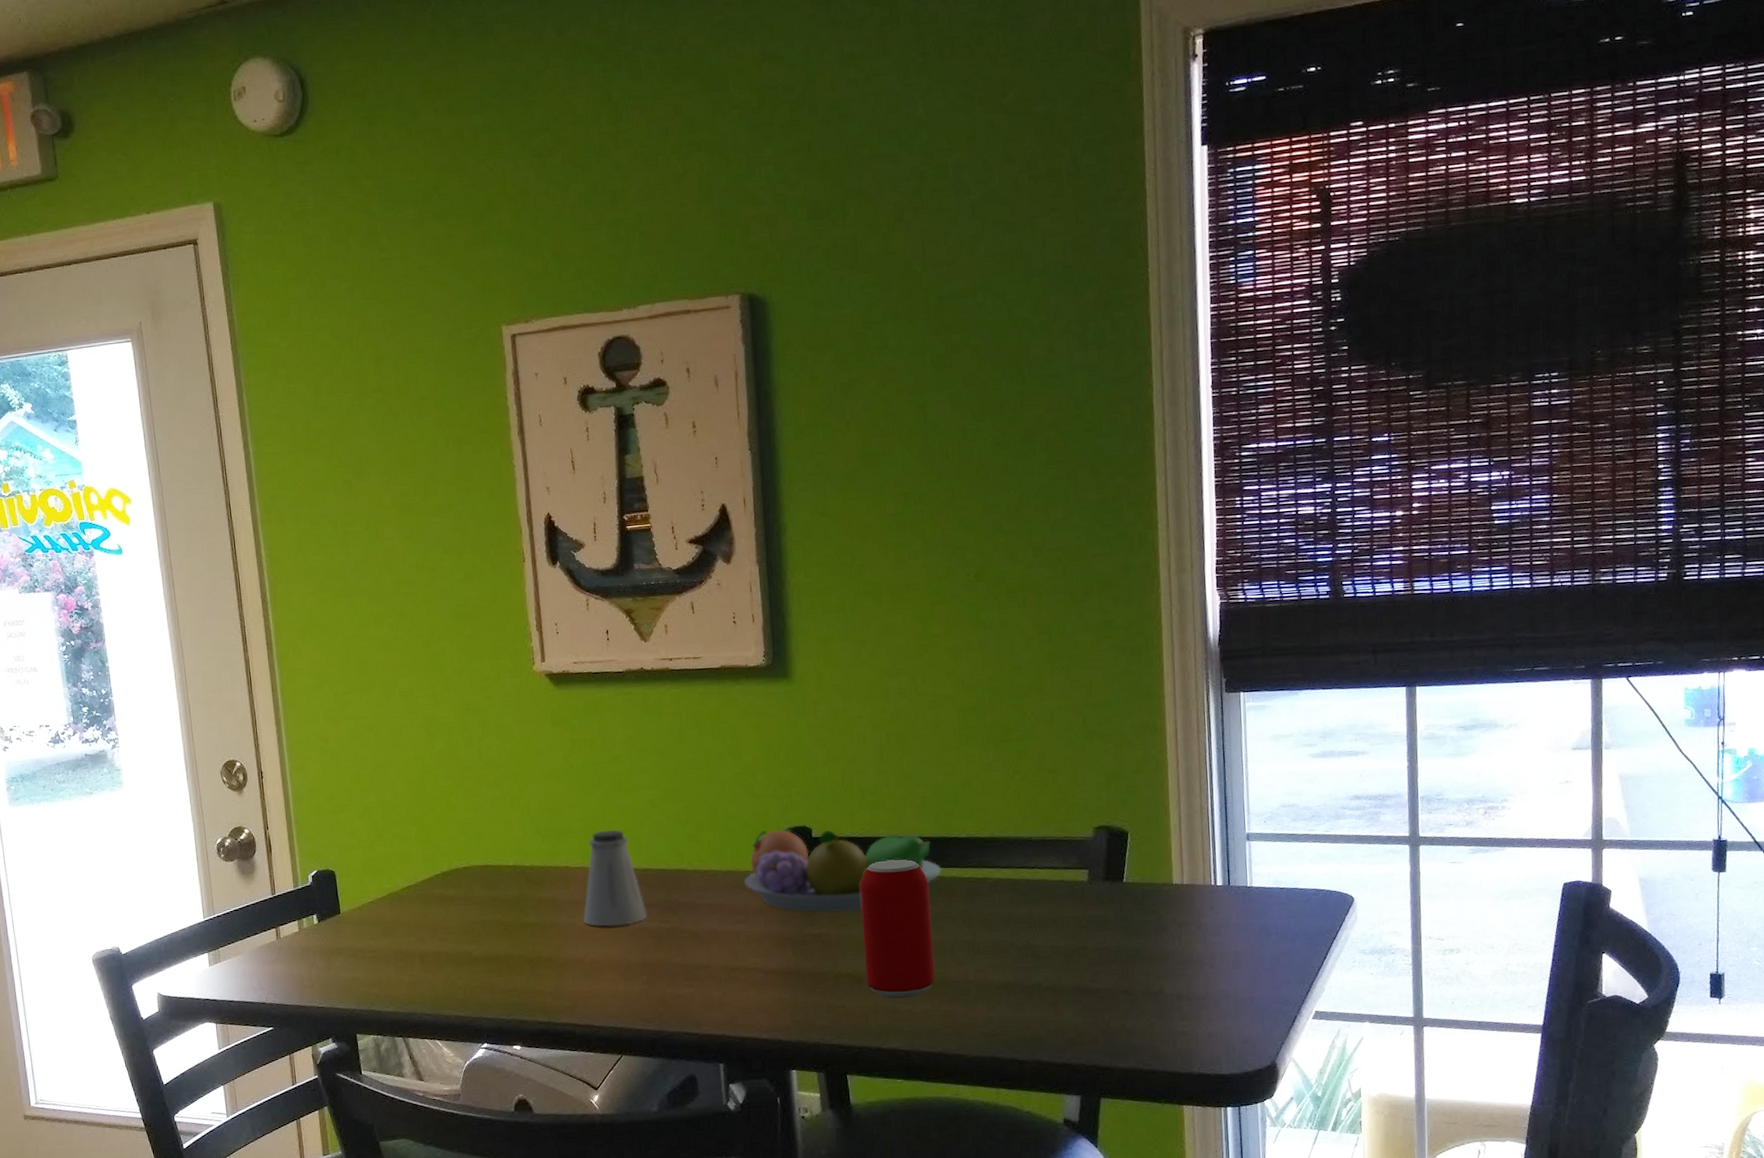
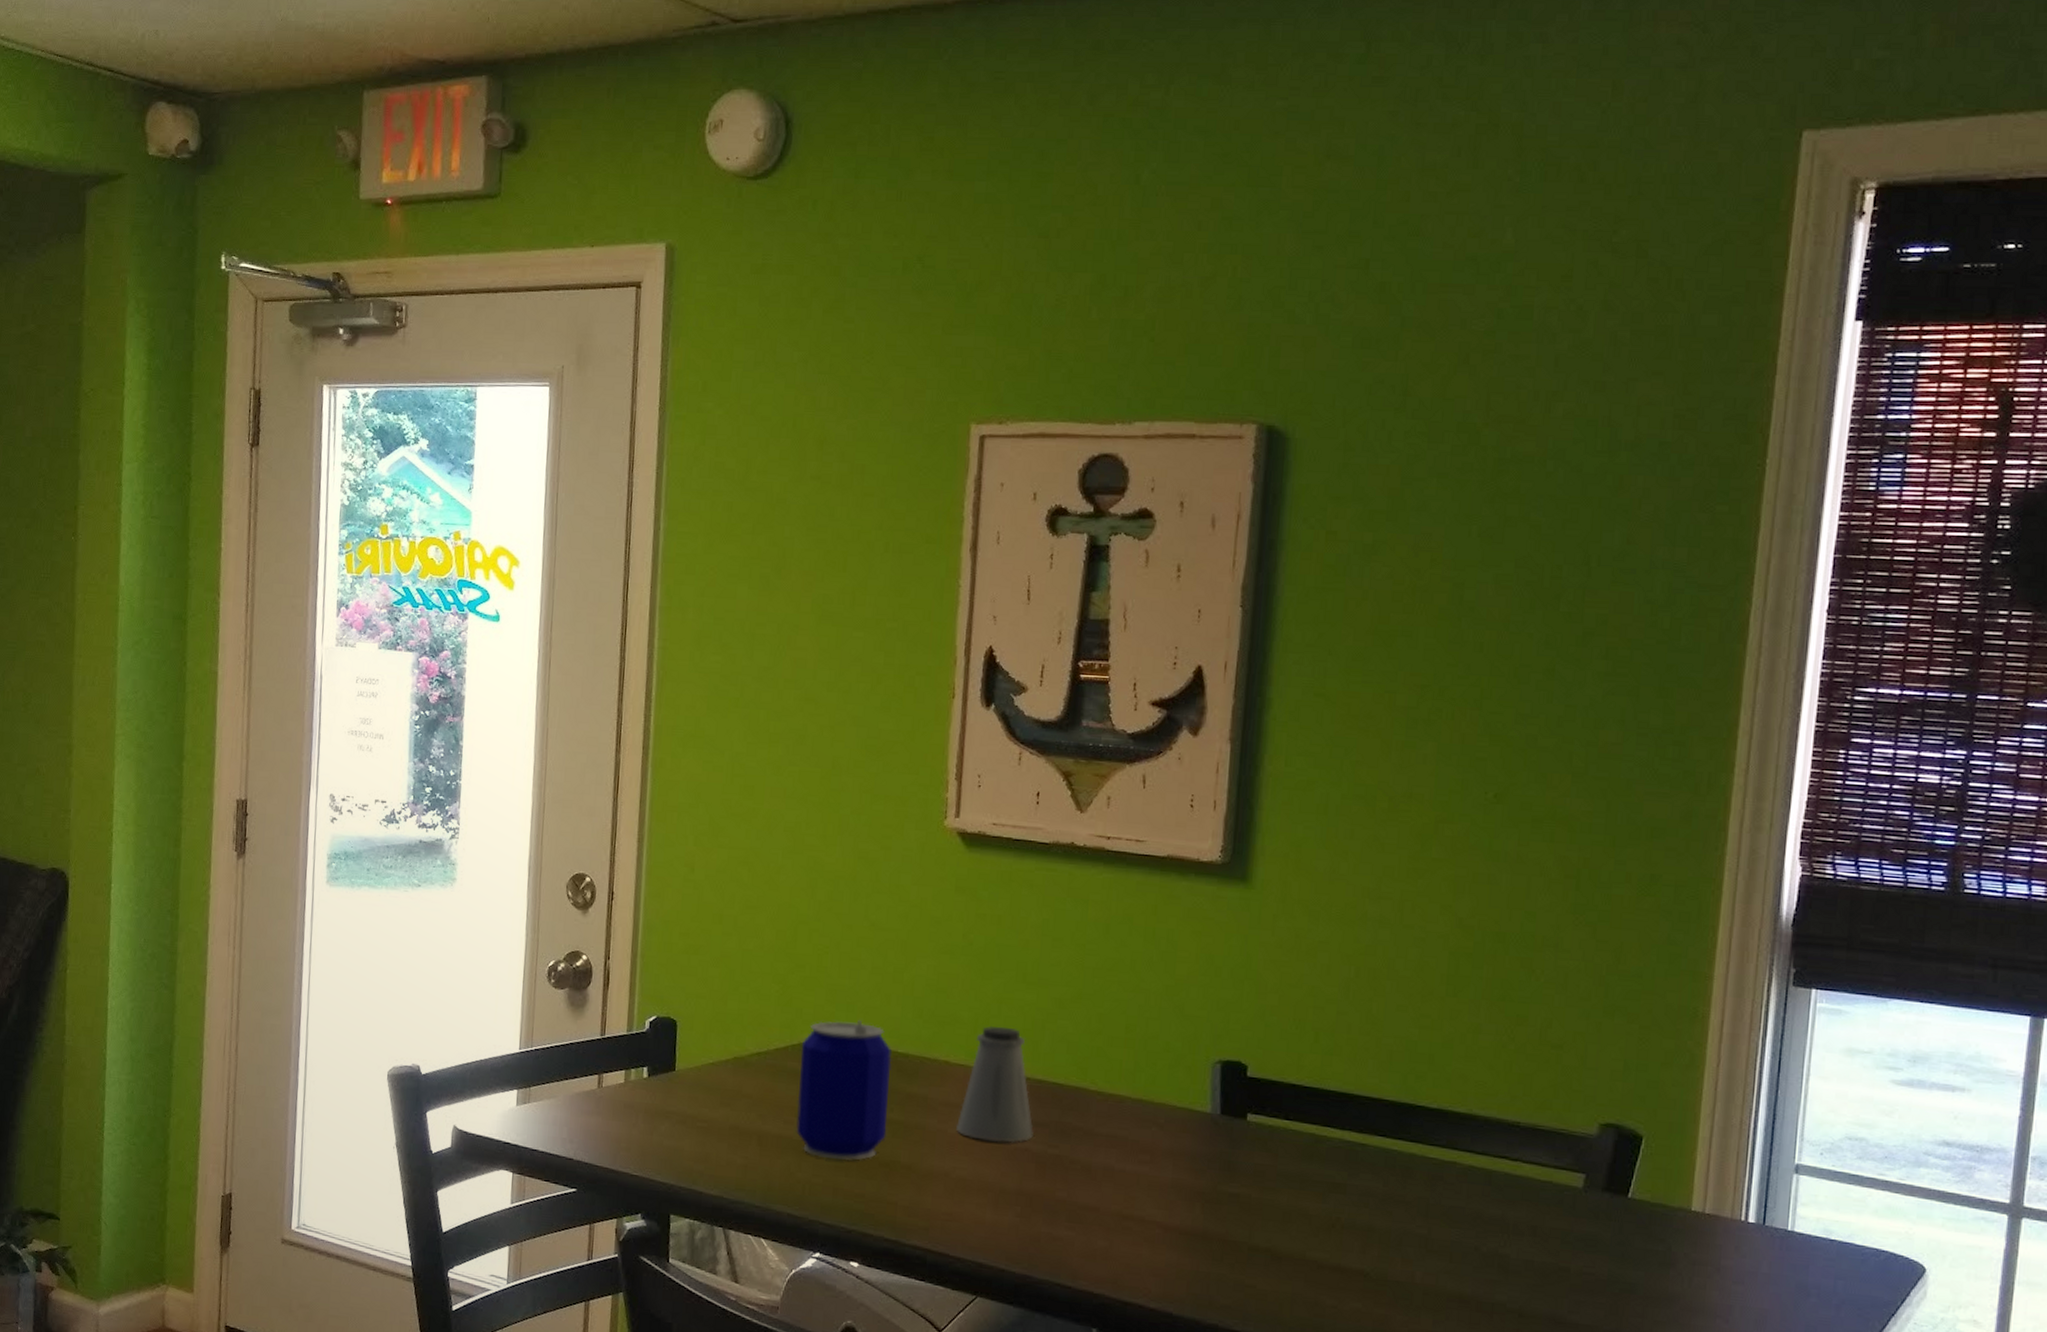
beer can: none [443,845,527,965] -> present [796,1020,892,1160]
fruit bowl: present [743,829,942,913] -> none [1154,1058,1401,1174]
beverage can: present [860,859,935,999] -> none [1286,1118,1382,1291]

